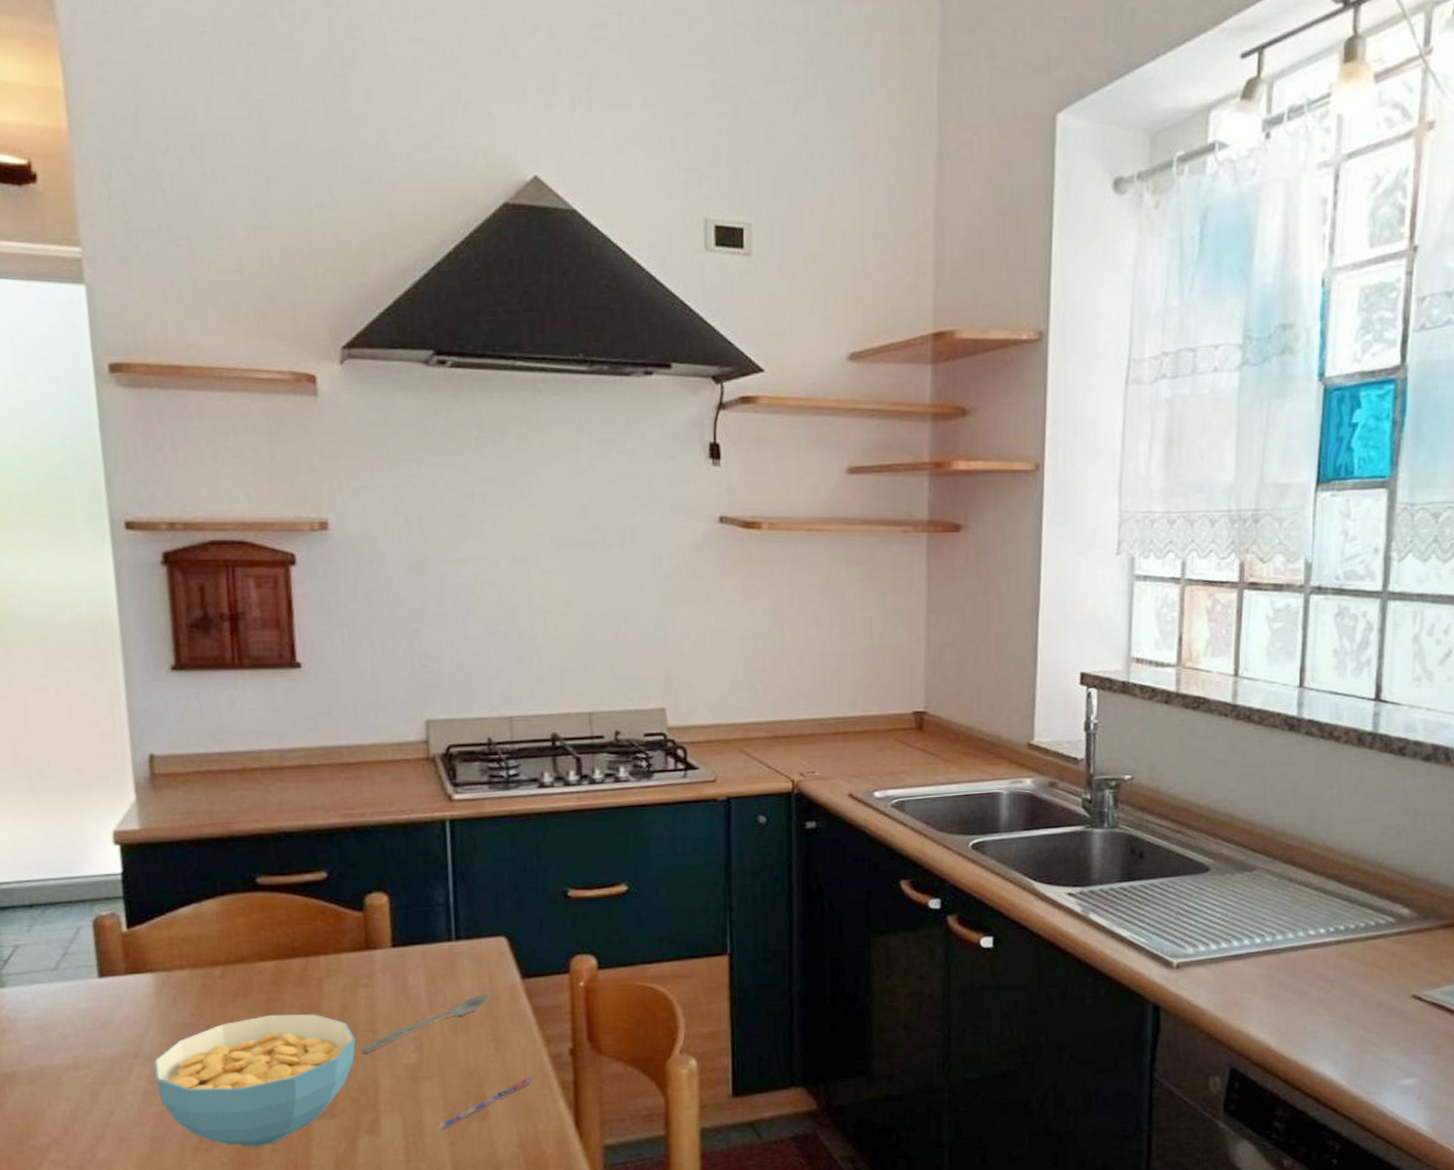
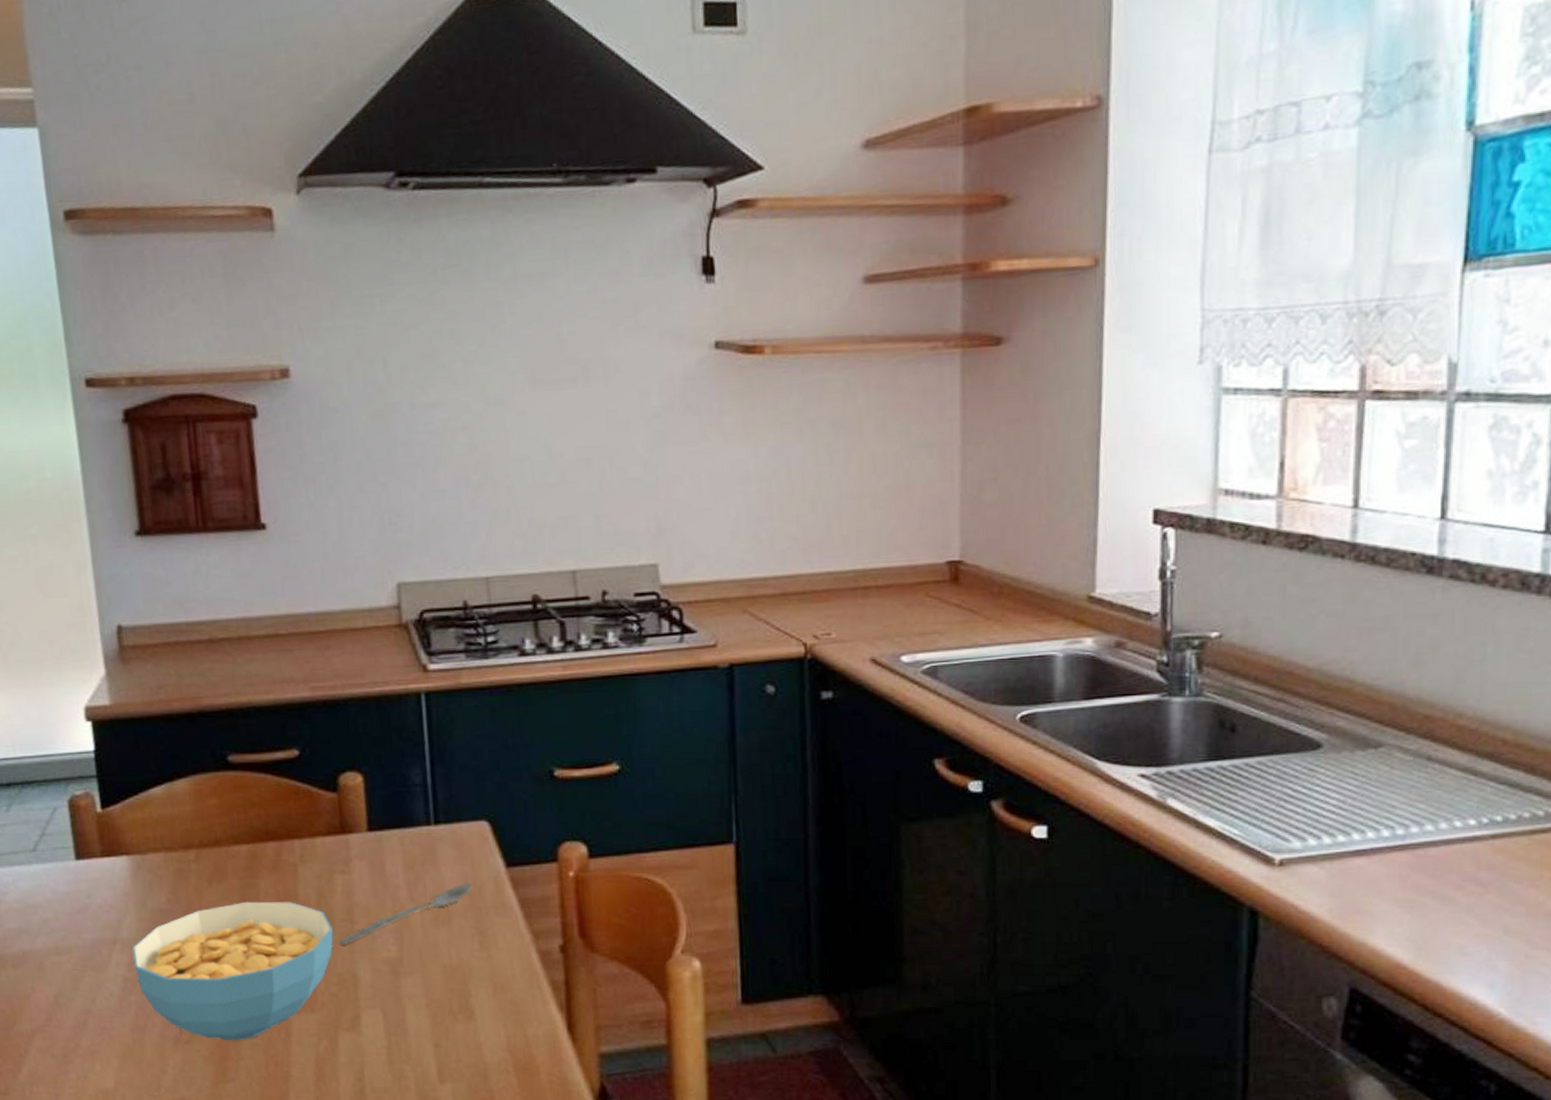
pen: present [438,1076,534,1129] -> none [421,974,522,1029]

